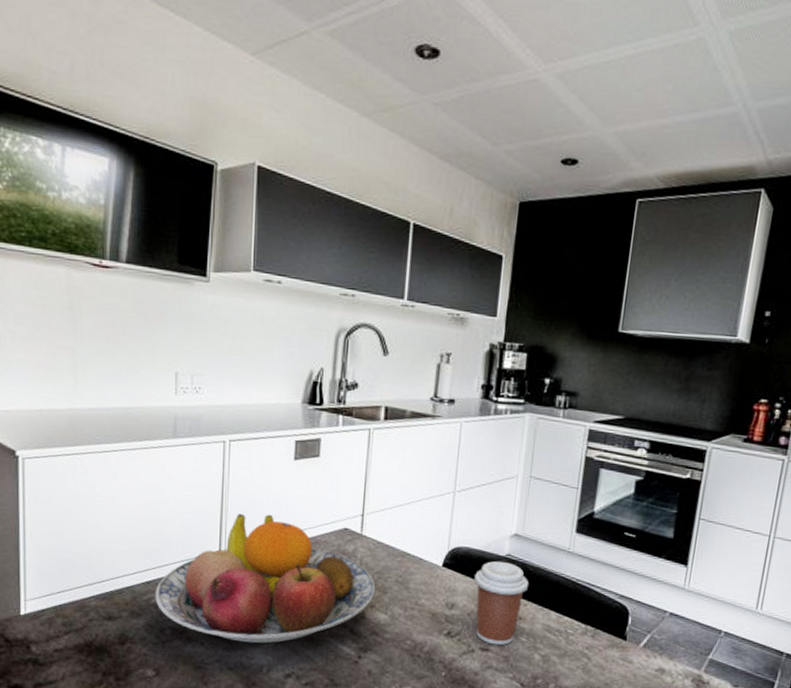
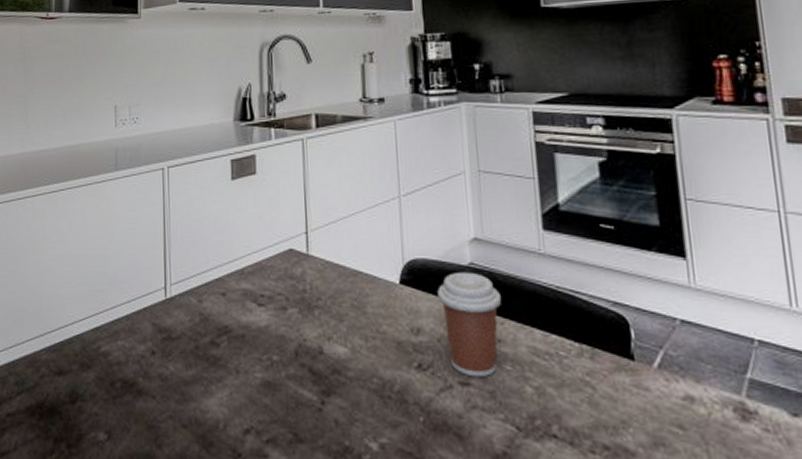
fruit bowl: present [155,514,376,644] -> none [104,241,331,393]

